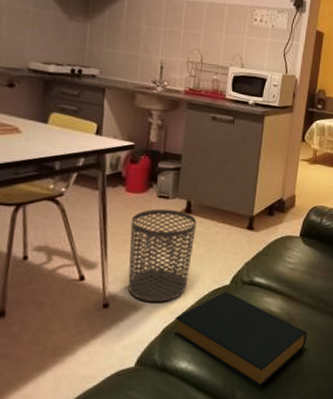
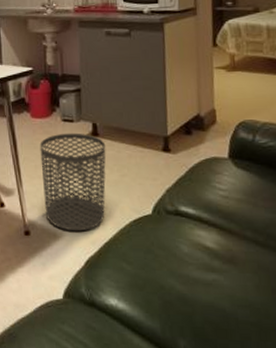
hardback book: present [174,291,308,388] -> none [97,221,259,338]

